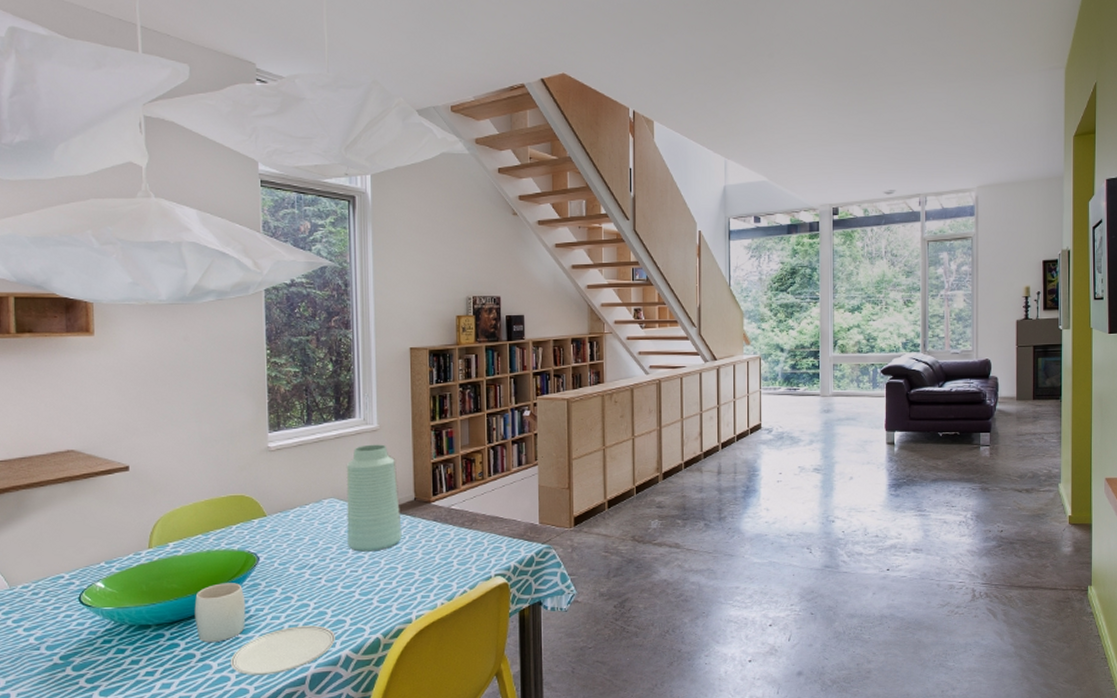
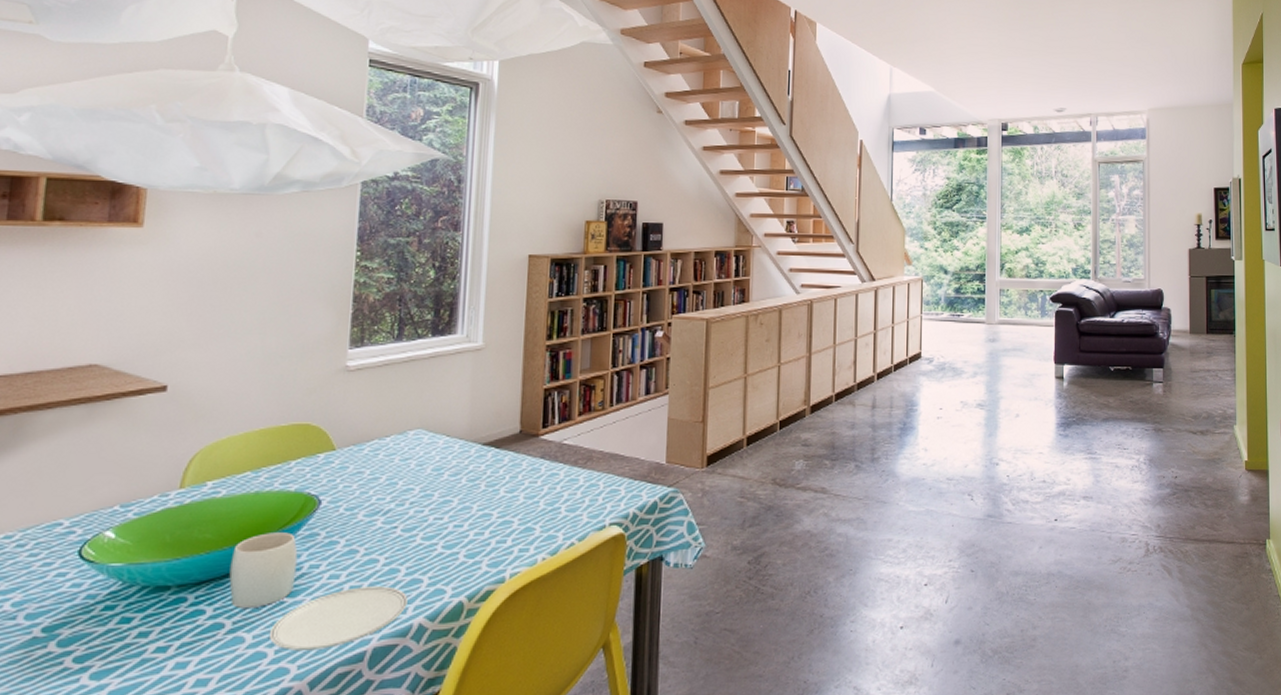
vase: present [346,444,402,552] -> none [433,366,502,495]

